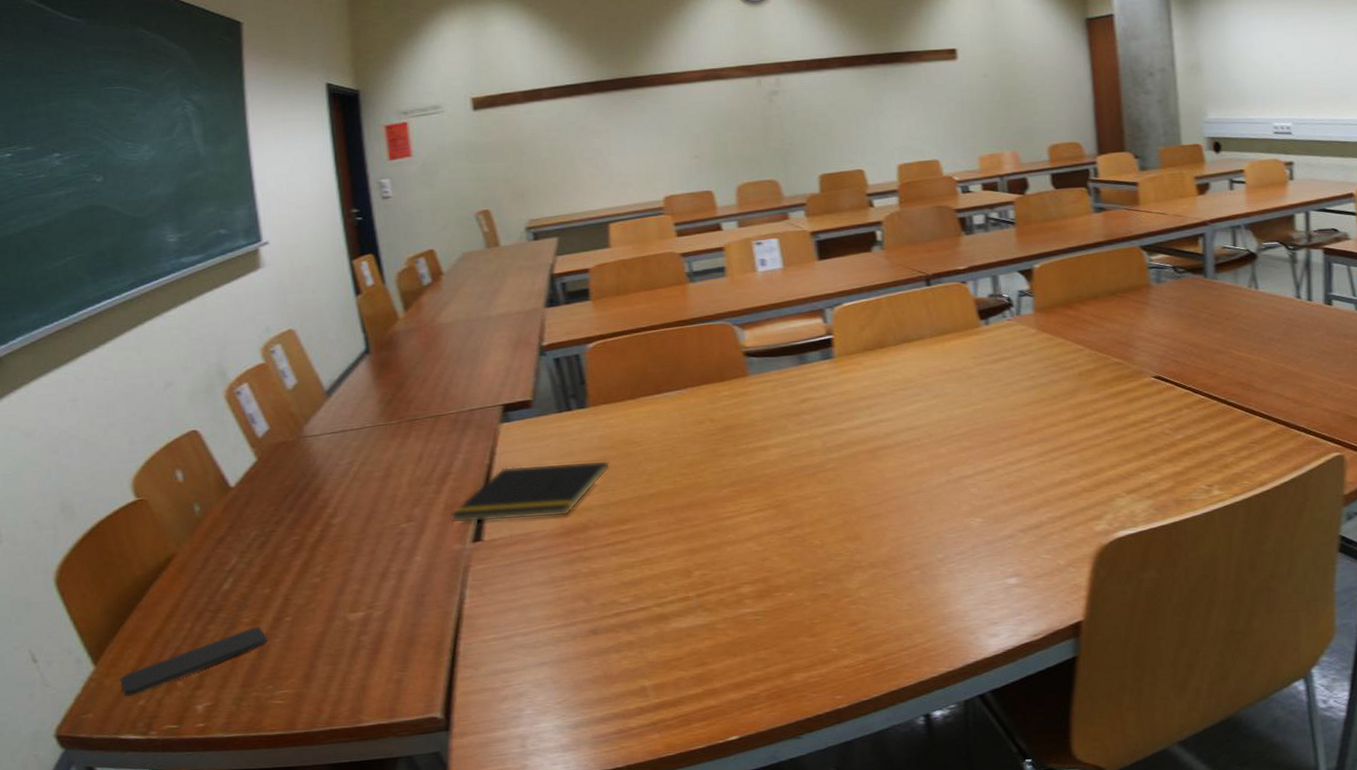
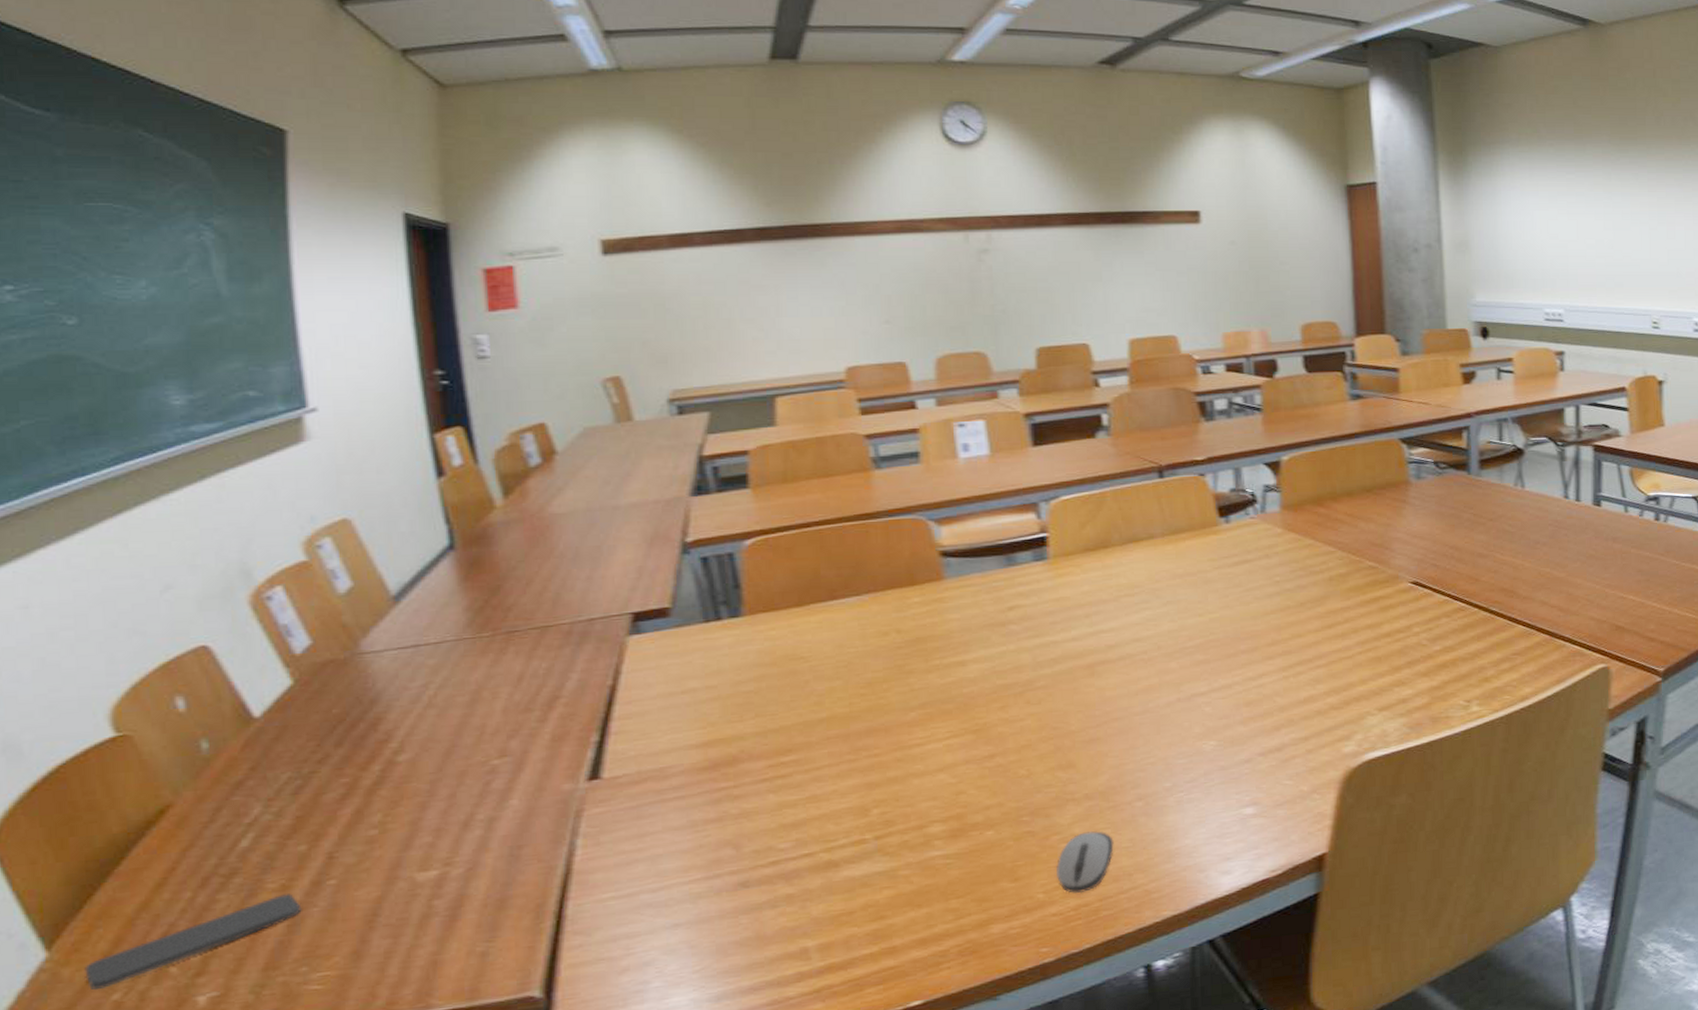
notepad: present [450,460,610,524] -> none [558,679,769,759]
computer mouse: none [847,595,896,649] -> present [1056,831,1114,894]

